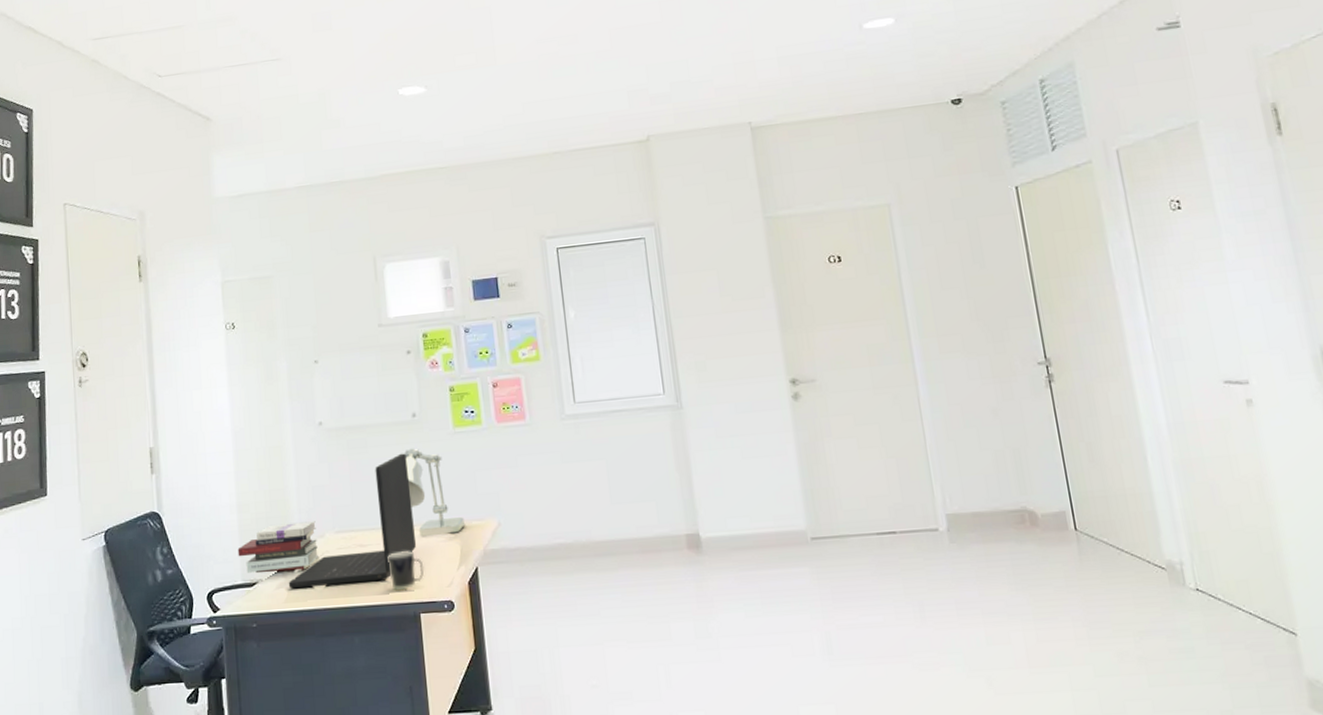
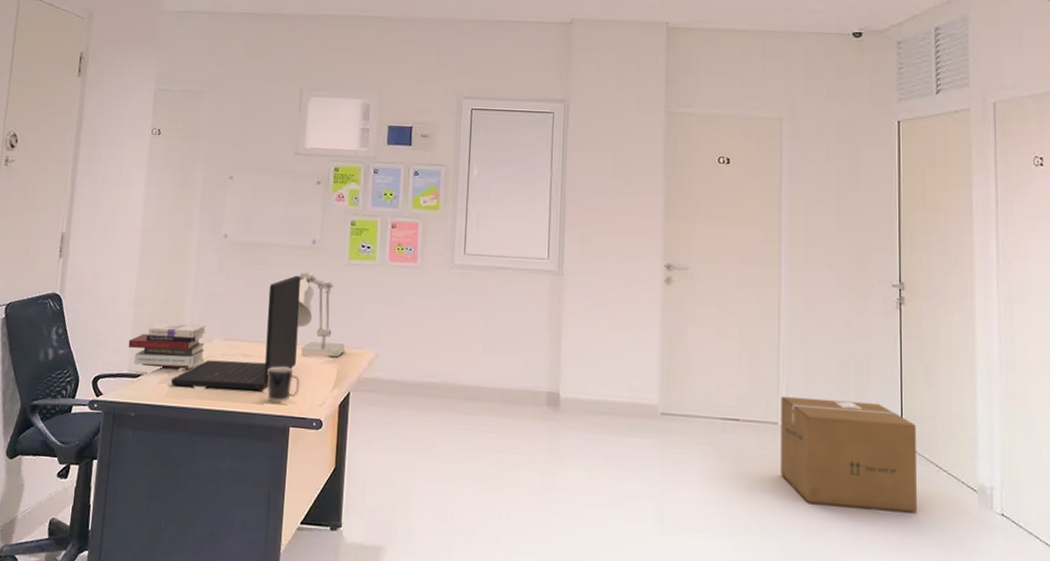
box: none [937,491,1104,609] -> present [781,396,917,513]

